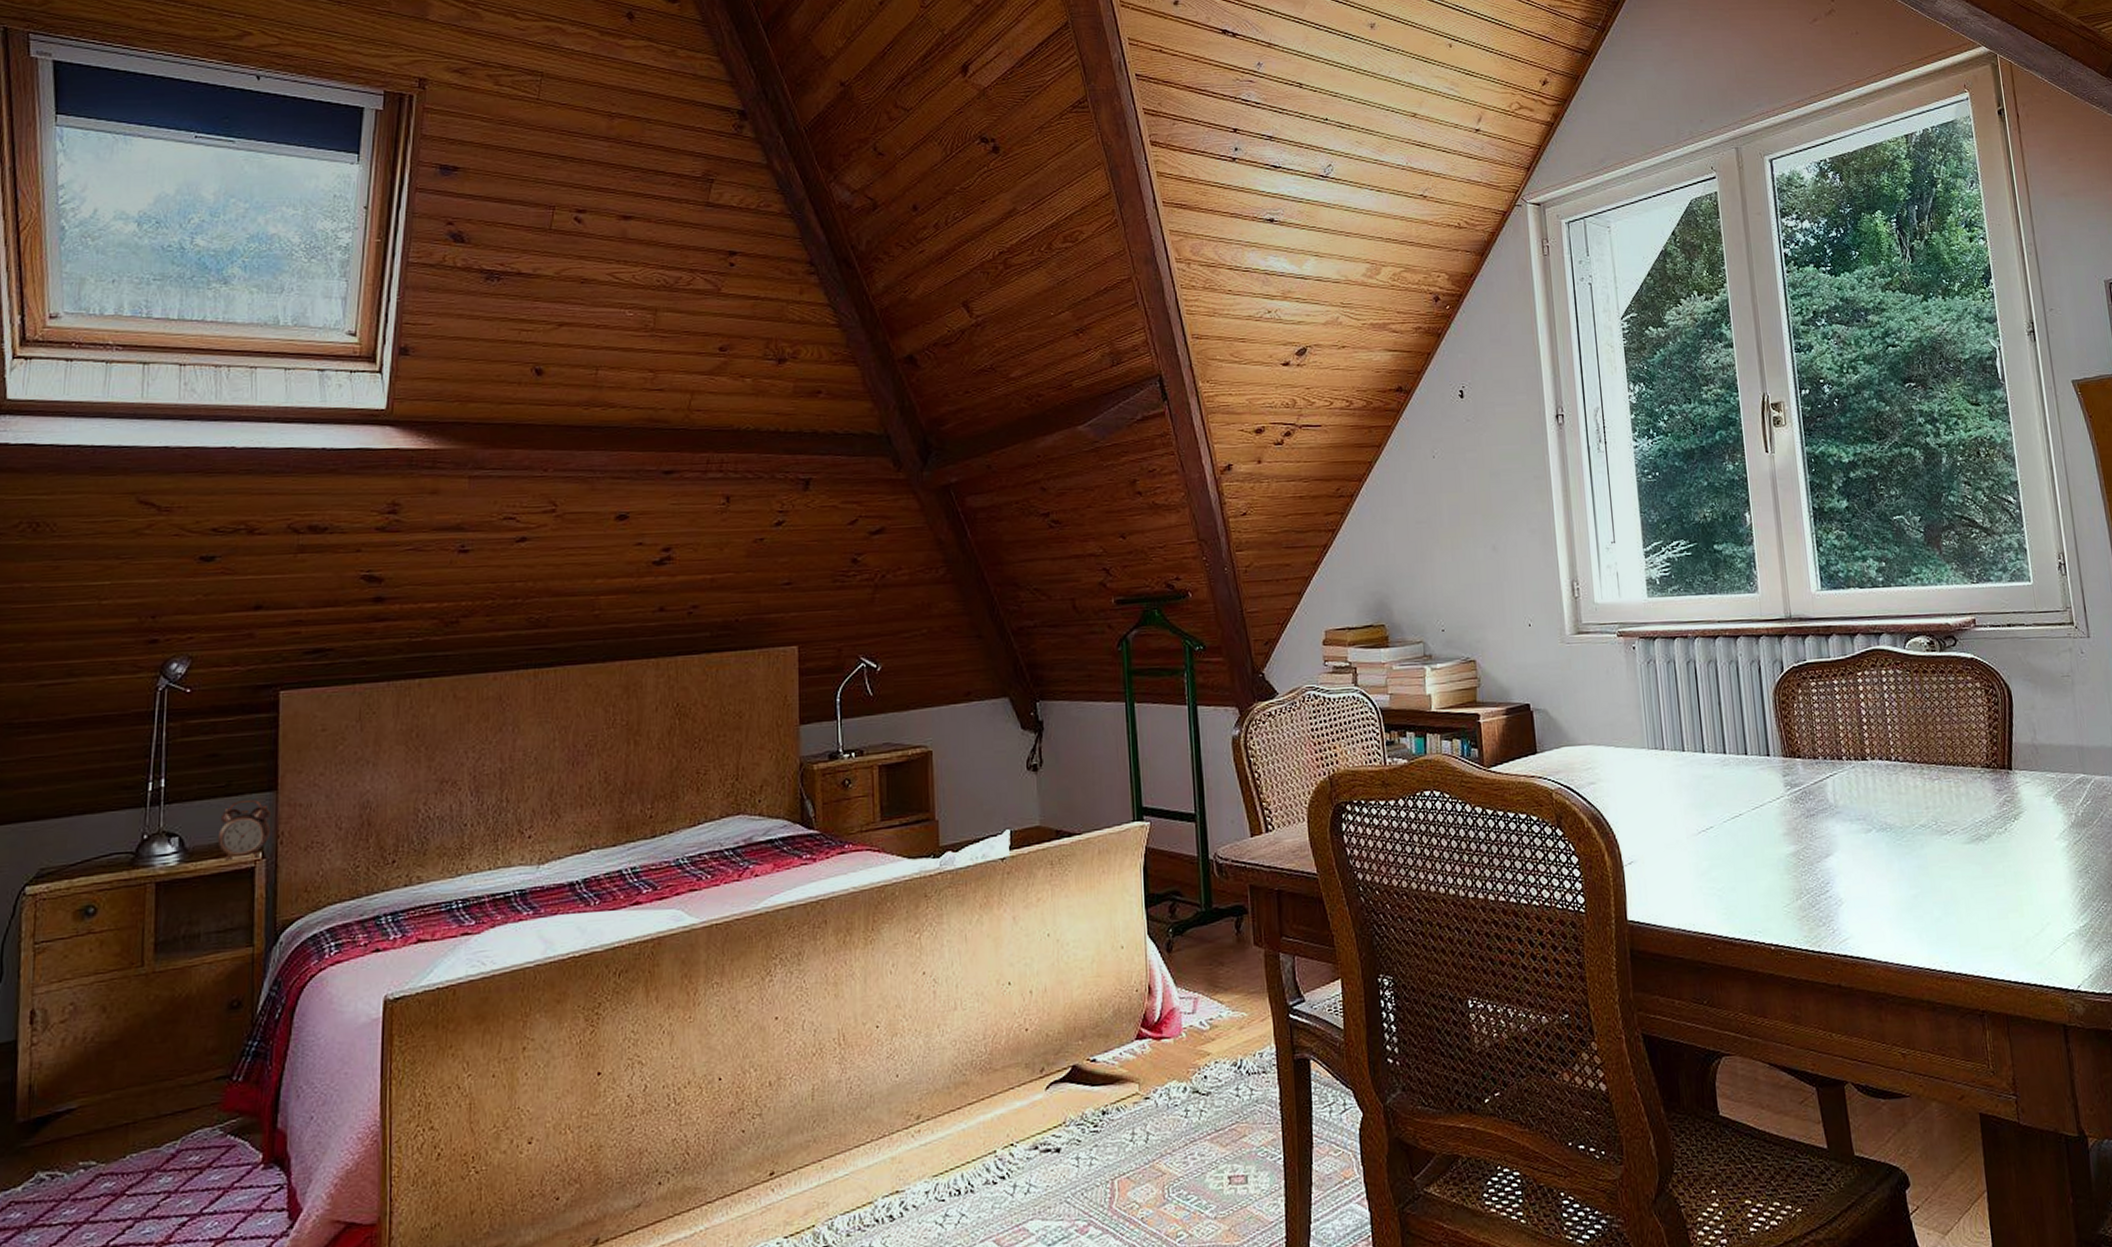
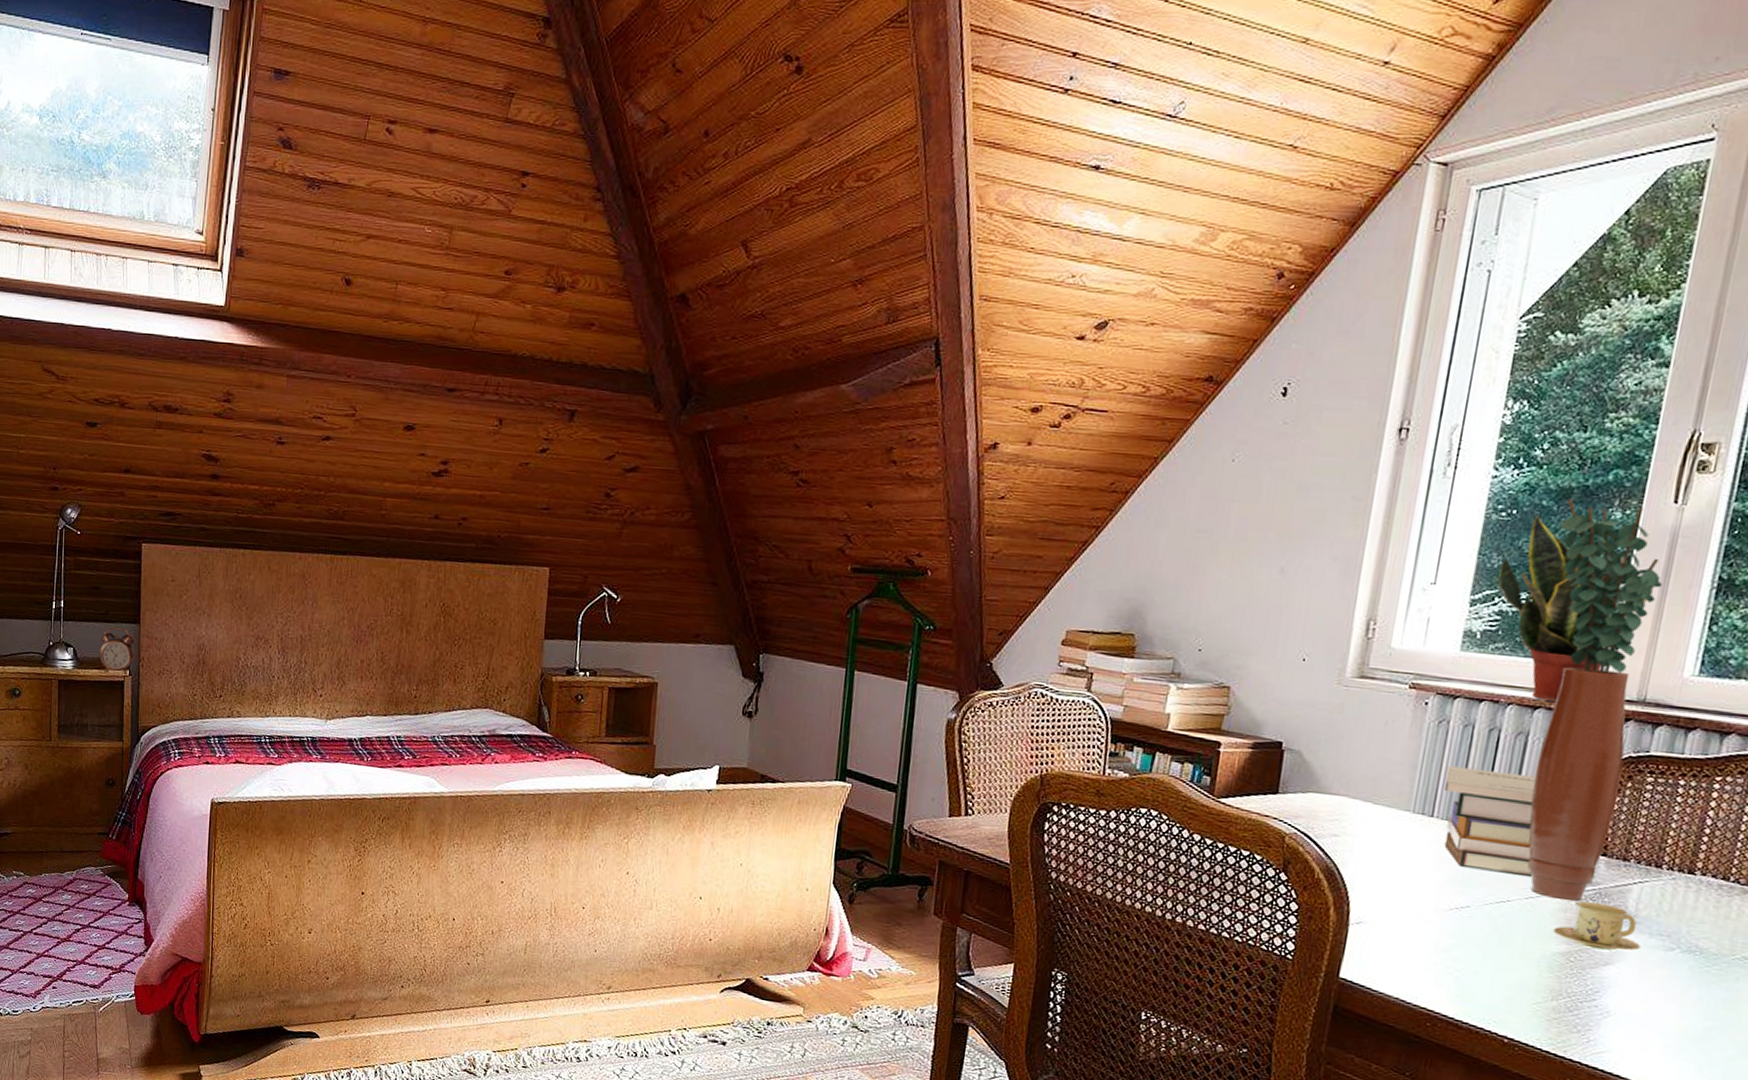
potted plant: none [1659,474,1772,630] -> present [1497,515,1655,703]
books: none [1664,697,1753,792] -> present [1444,766,1536,878]
vase: none [1691,458,1798,805] -> present [1526,499,1663,901]
cup and saucer: none [1780,801,1847,844] -> present [1553,901,1641,951]

